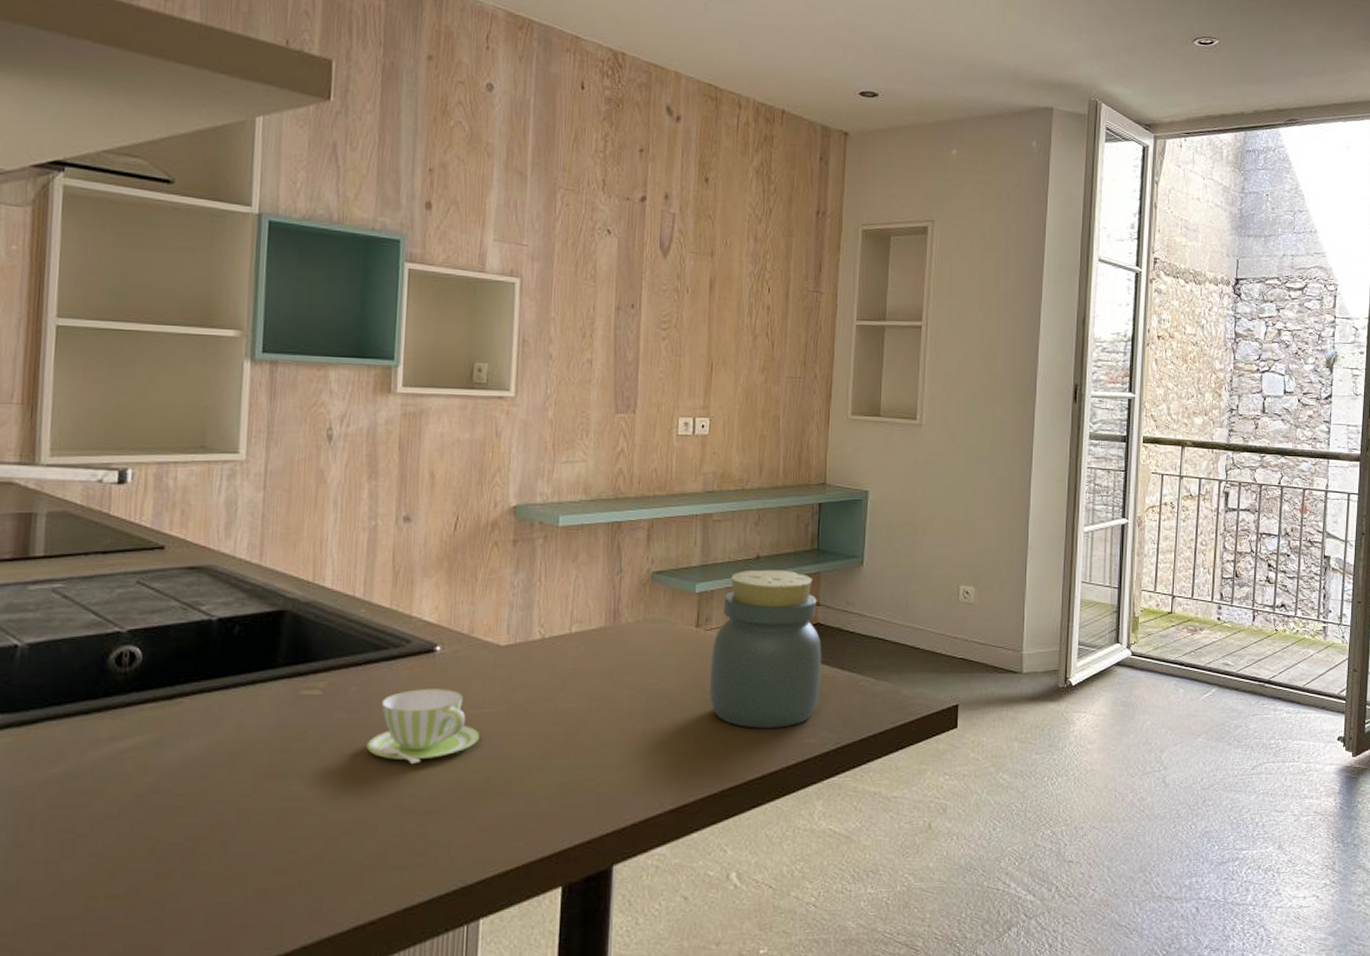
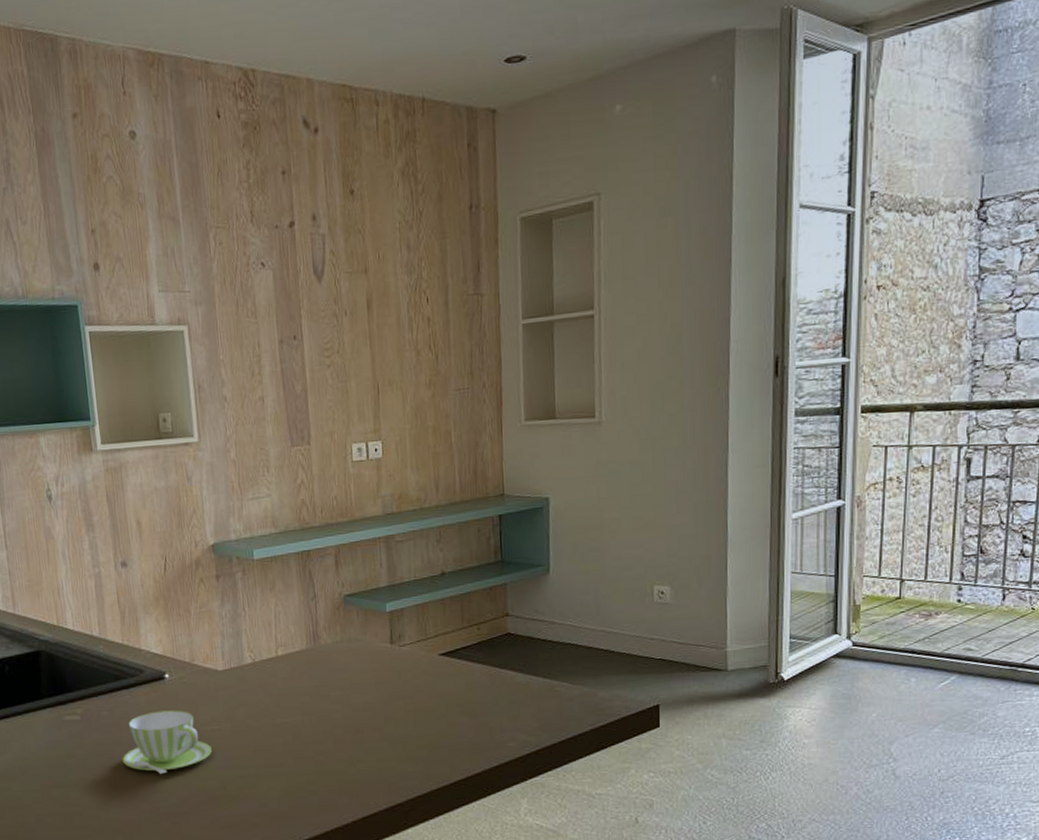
jar: present [710,569,822,728] -> none [407,584,516,735]

